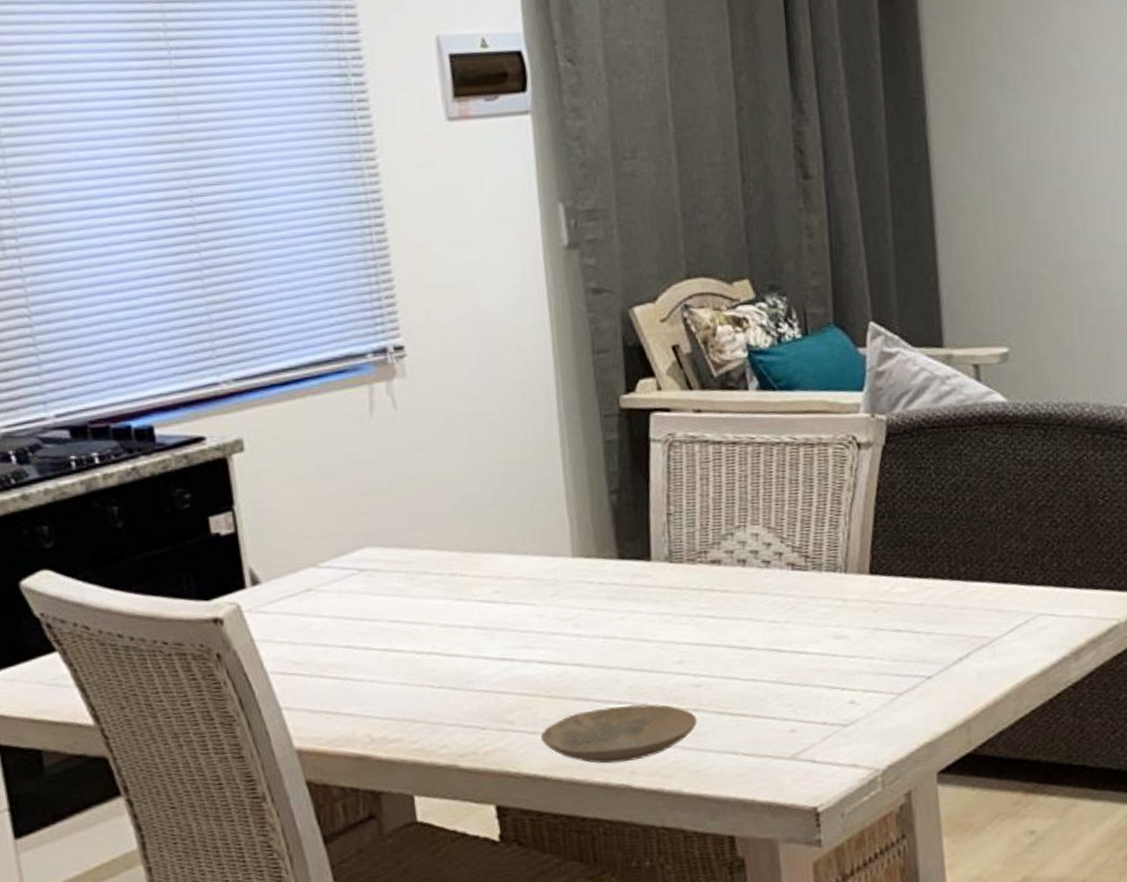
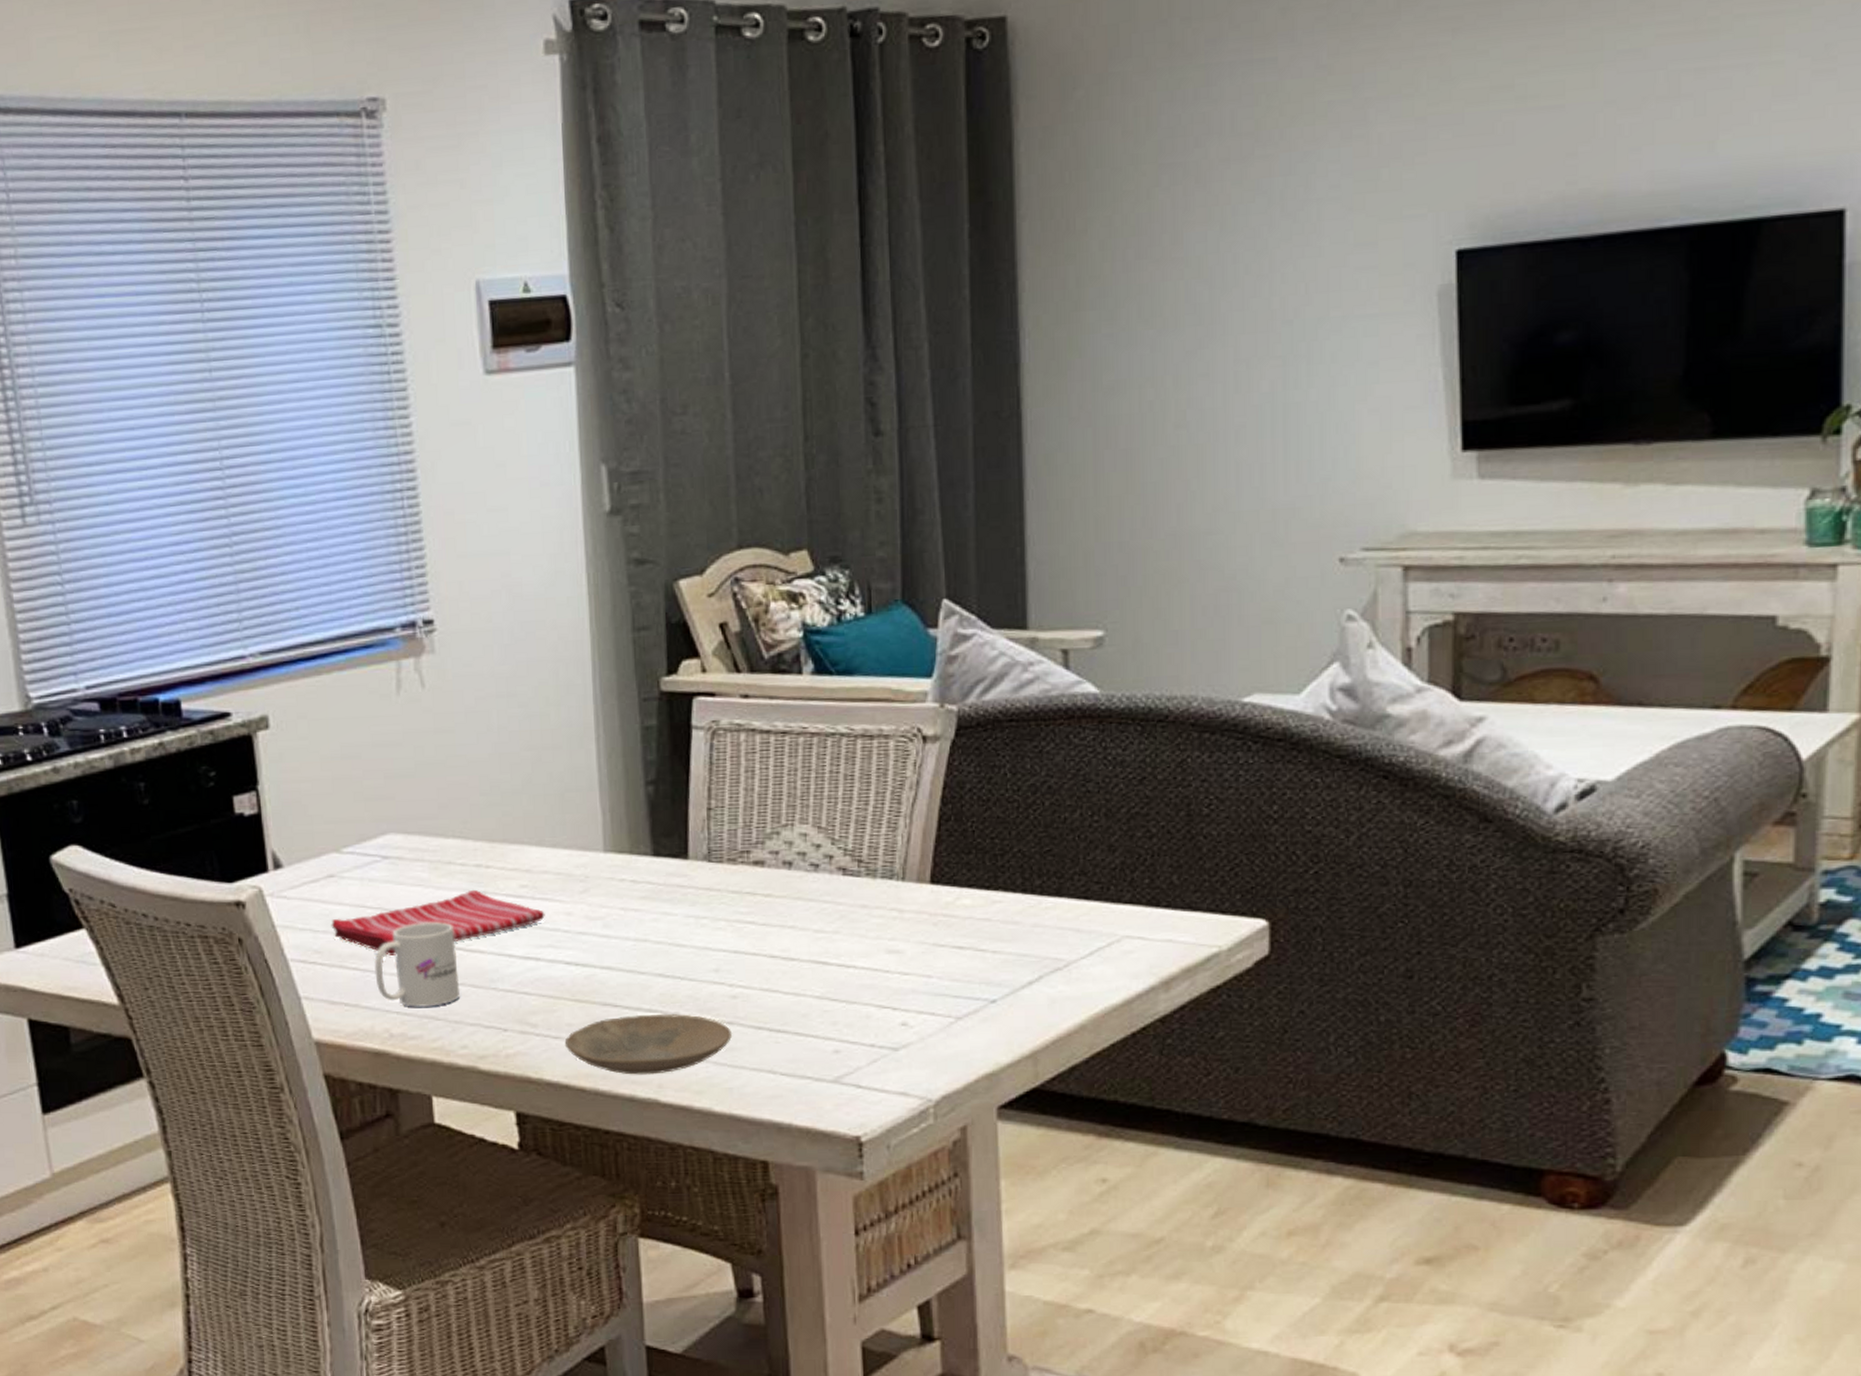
dish towel: none [310,597,519,663] -> present [331,889,545,956]
mug: none [354,629,439,712] -> present [374,922,461,1007]

